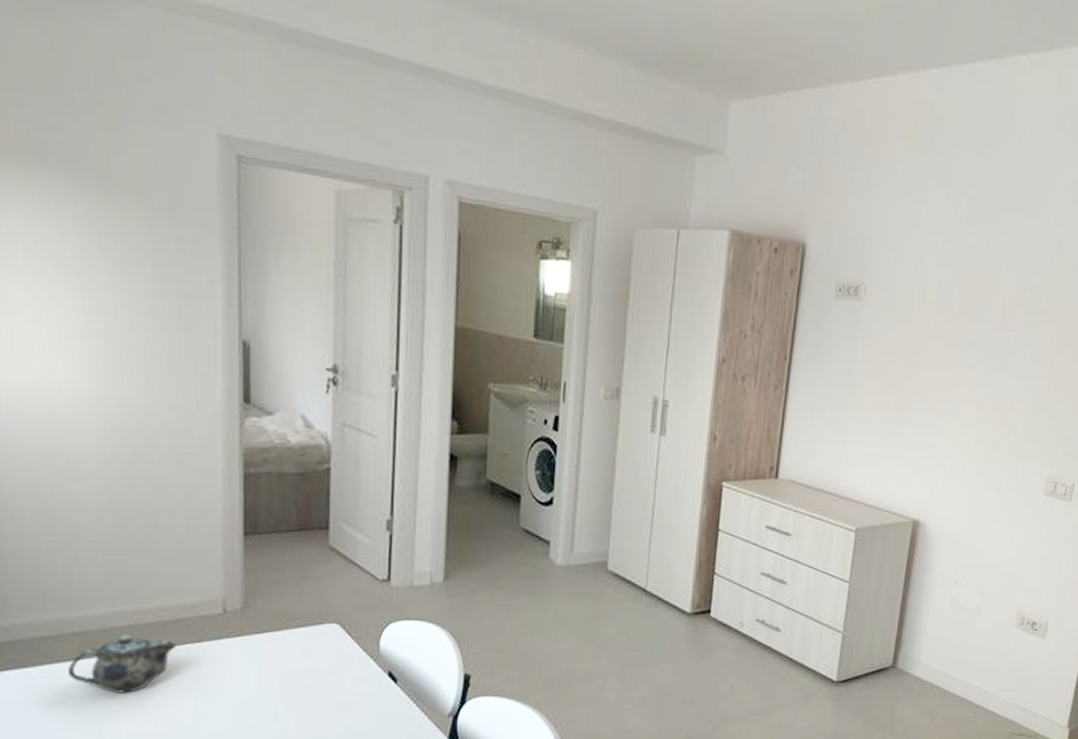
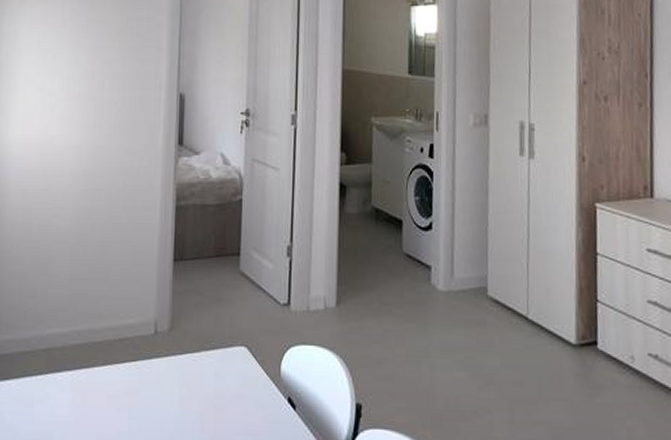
teapot: present [67,634,178,693] -> none [36,351,118,408]

